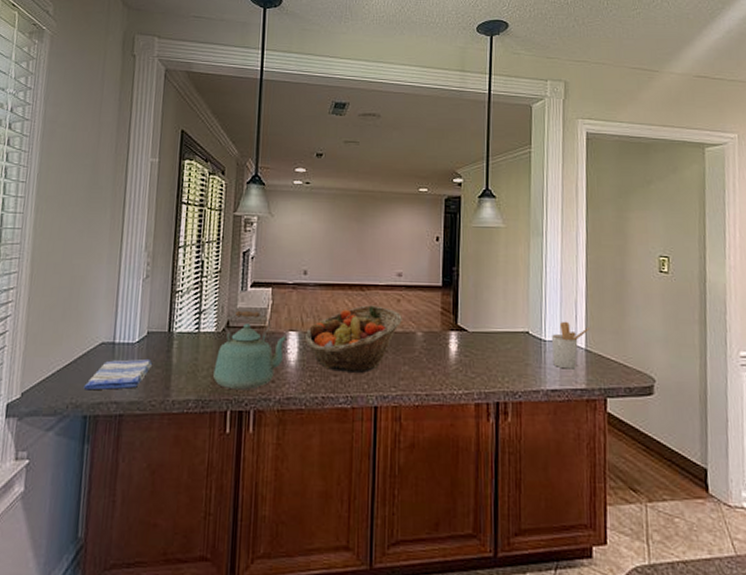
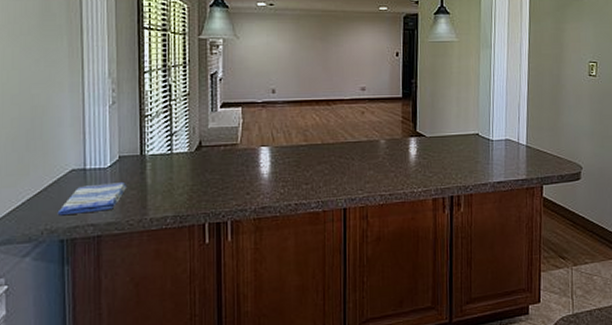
kettle: present [212,310,288,390] -> none [188,129,260,204]
fruit basket: present [304,305,402,373] -> none [276,118,367,180]
utensil holder: present [552,321,590,369] -> none [498,122,530,164]

